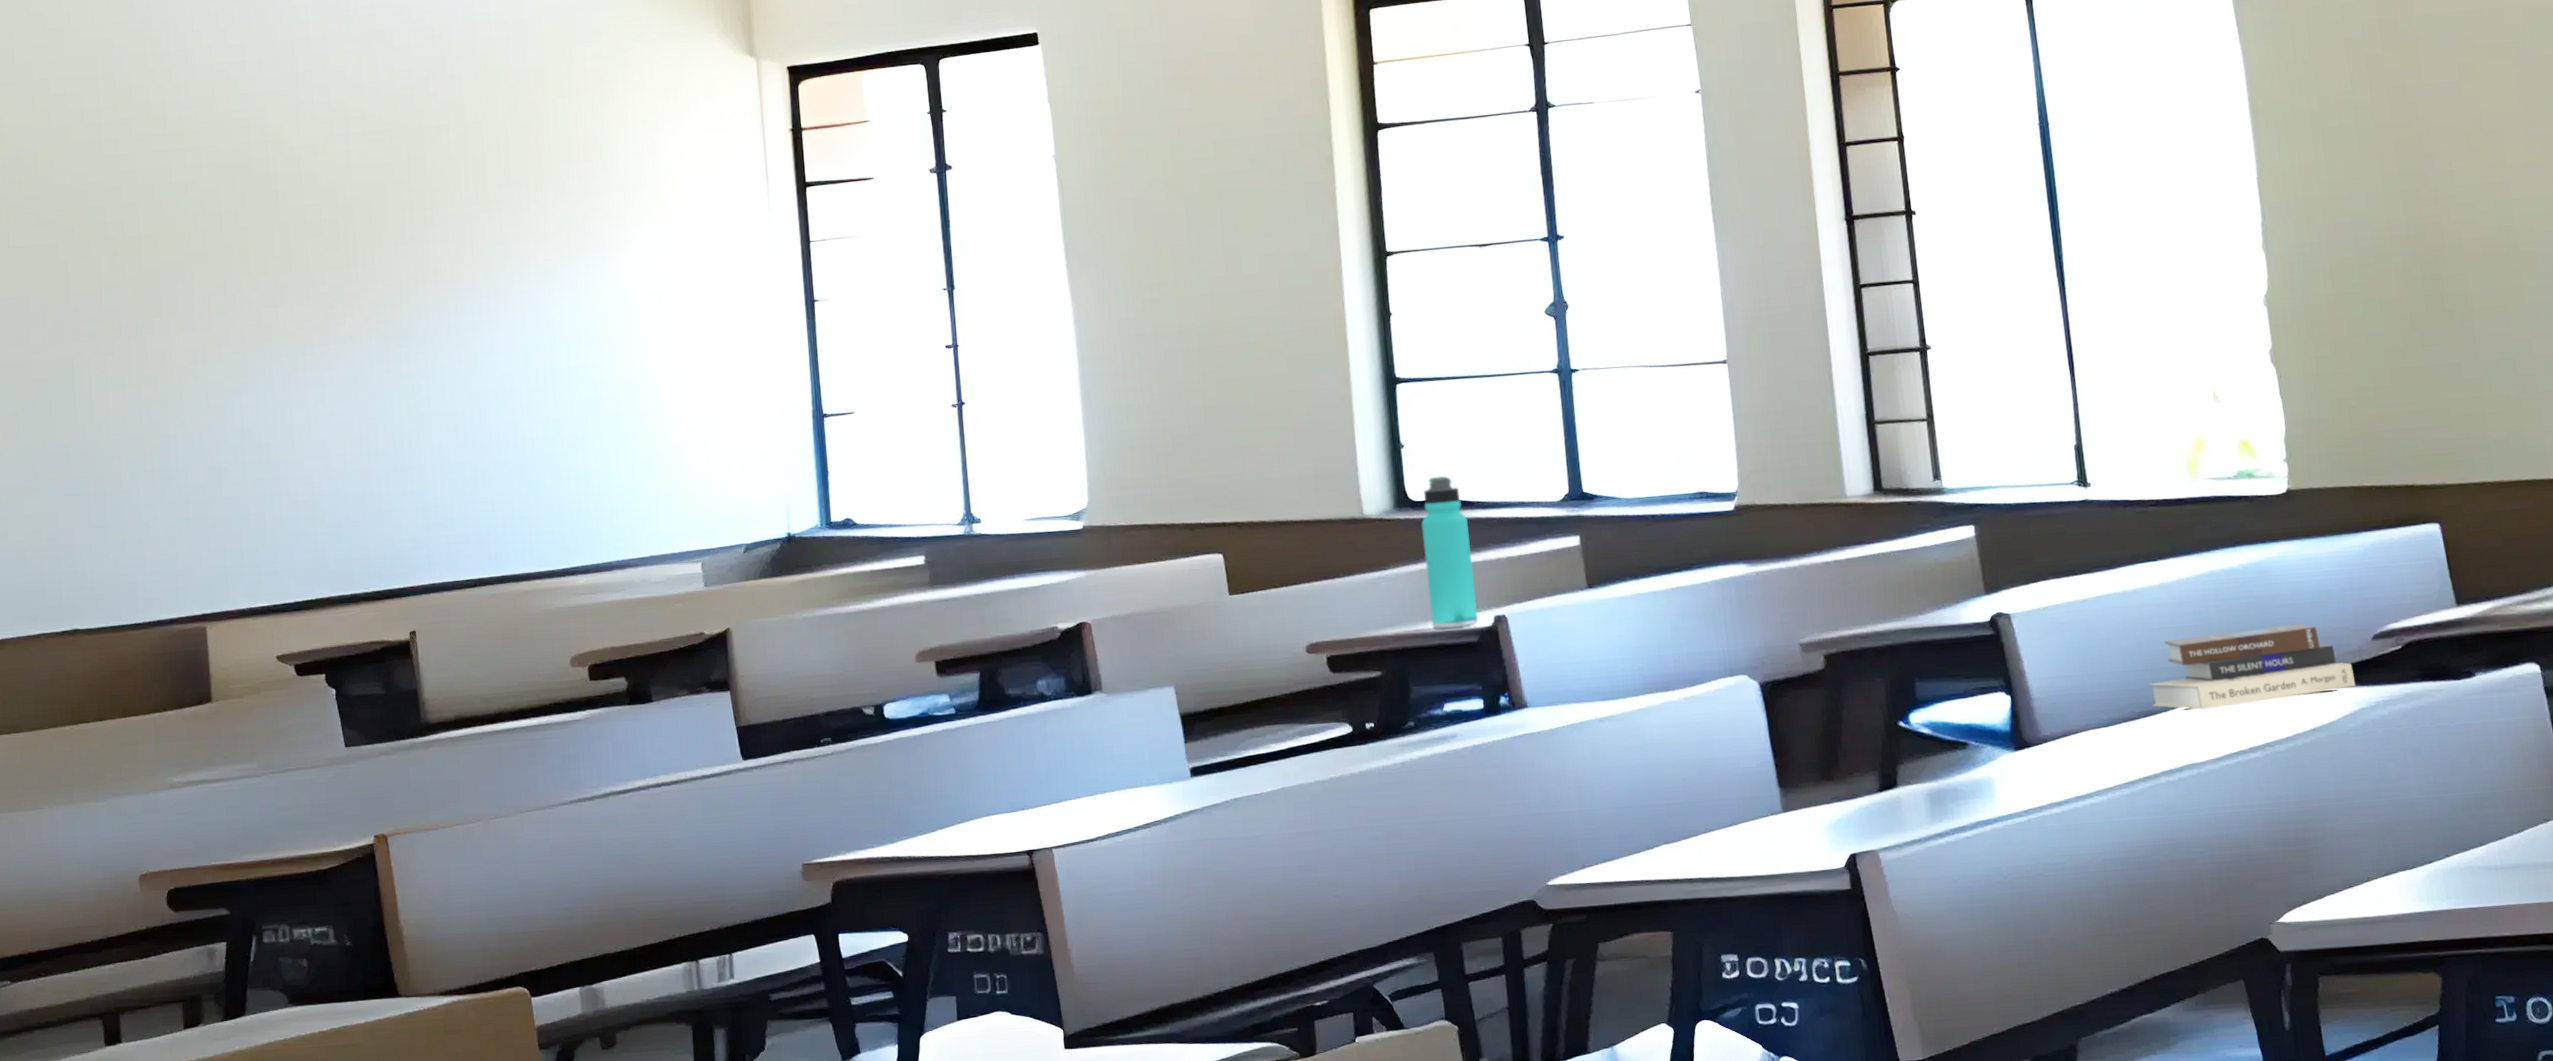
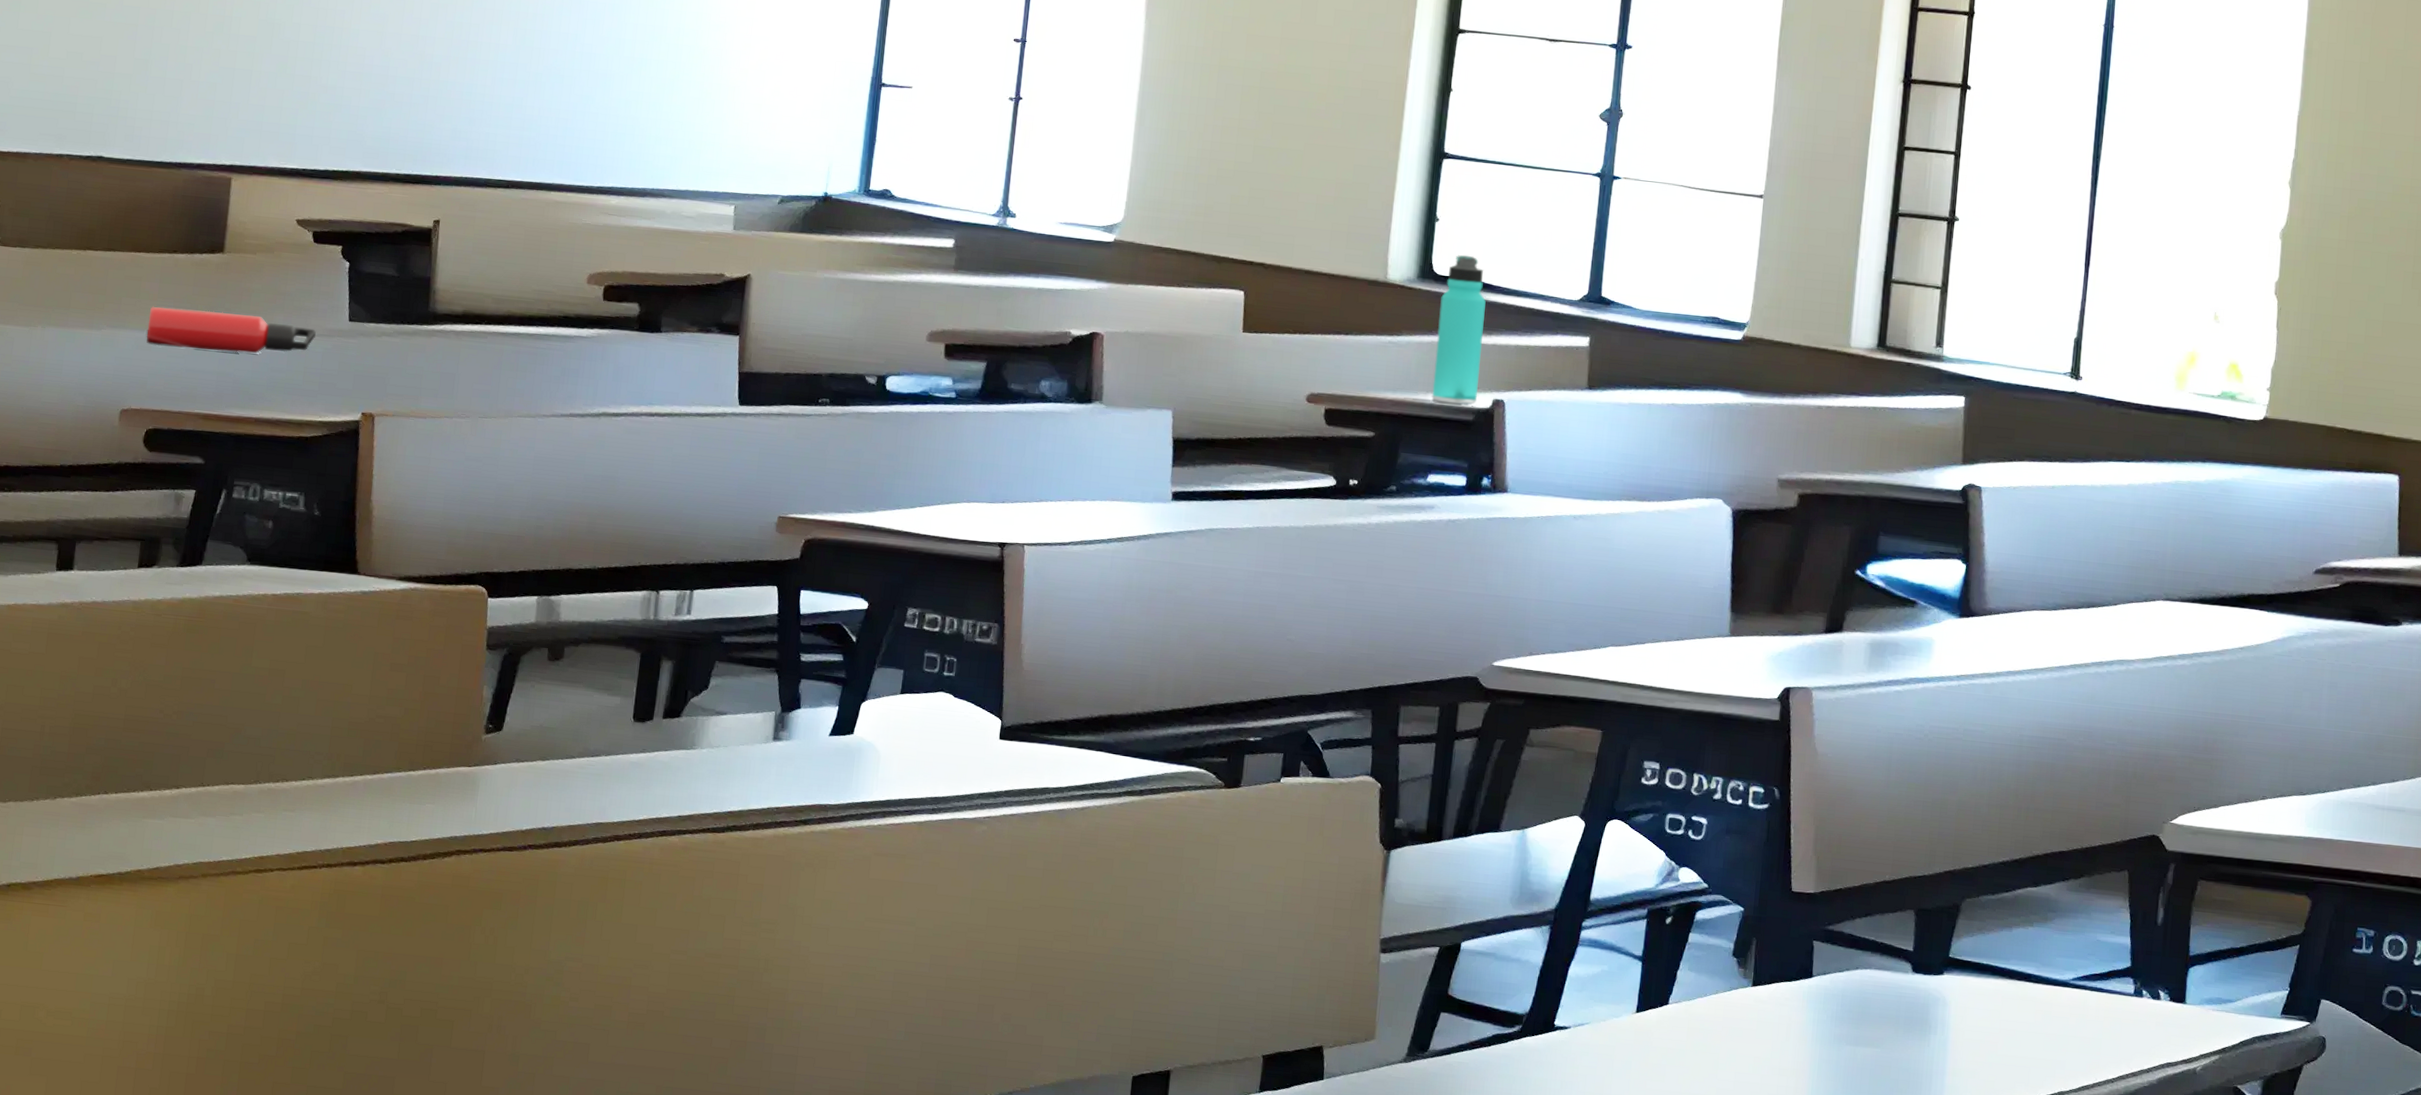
water bottle: none [150,758,315,806] -> present [146,306,316,354]
books: present [2148,623,2356,710] -> none [2096,539,2291,615]

